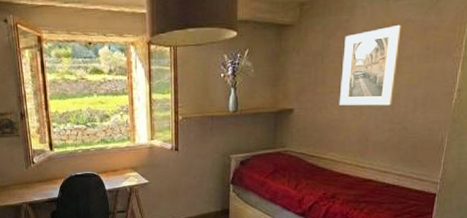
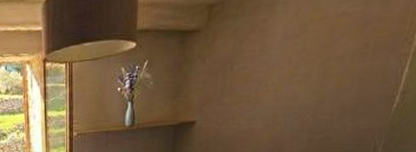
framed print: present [339,24,402,106] -> none [248,19,335,116]

